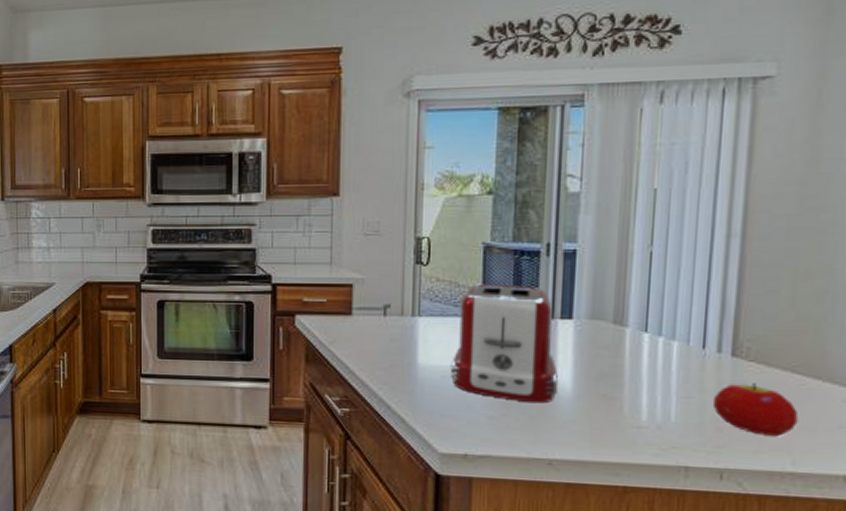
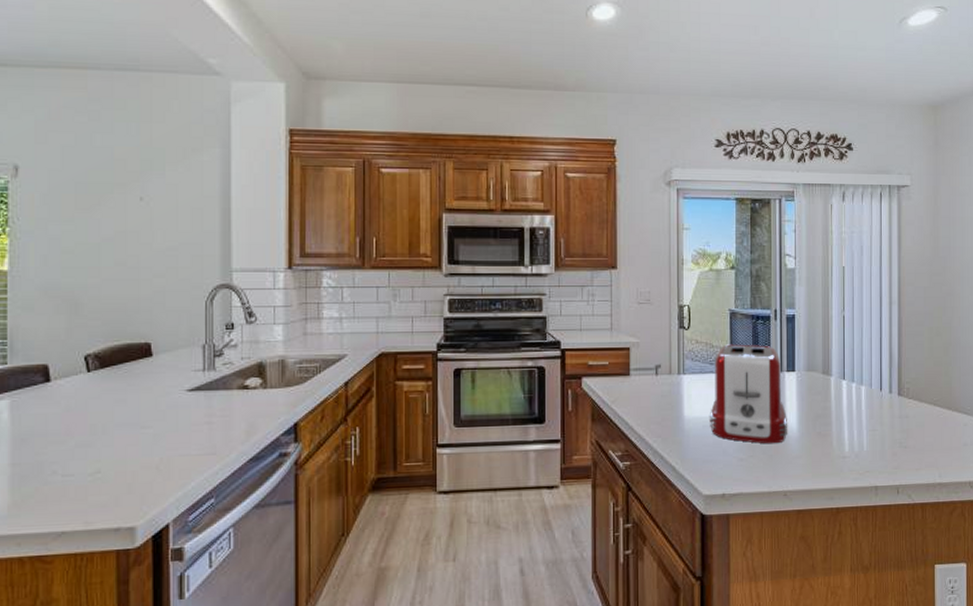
fruit: present [712,383,799,437] -> none [889,415,941,457]

